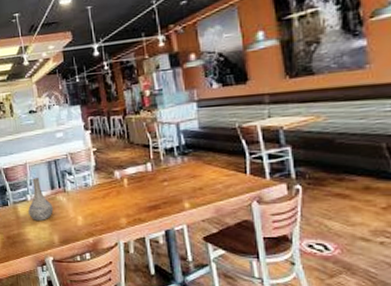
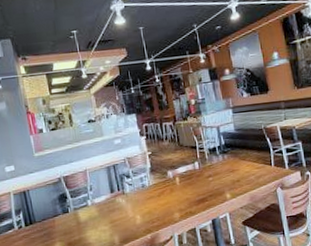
vase: present [28,178,53,220] -> none [89,183,113,224]

